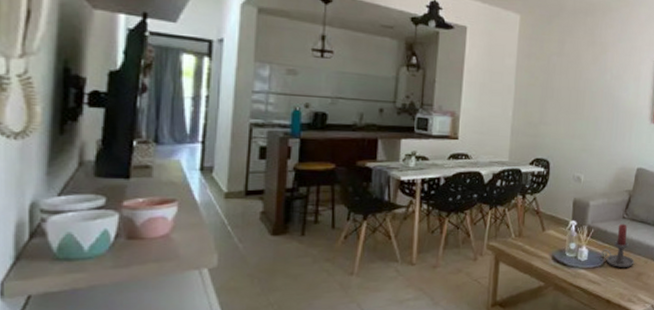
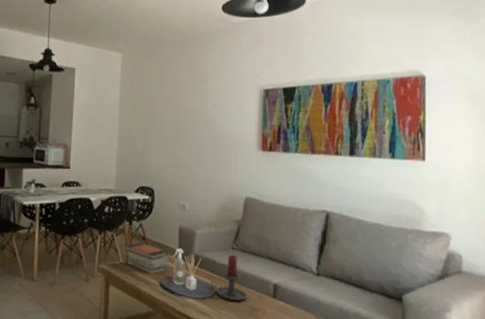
book stack: none [517,216,561,248] -> present [124,242,168,274]

